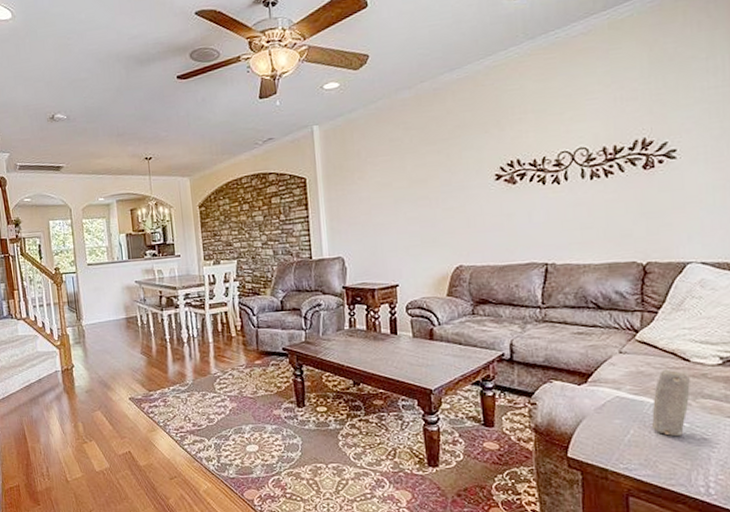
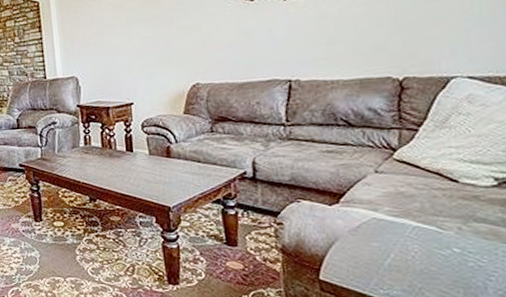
candle: present [651,370,690,437] -> none [414,191,460,263]

